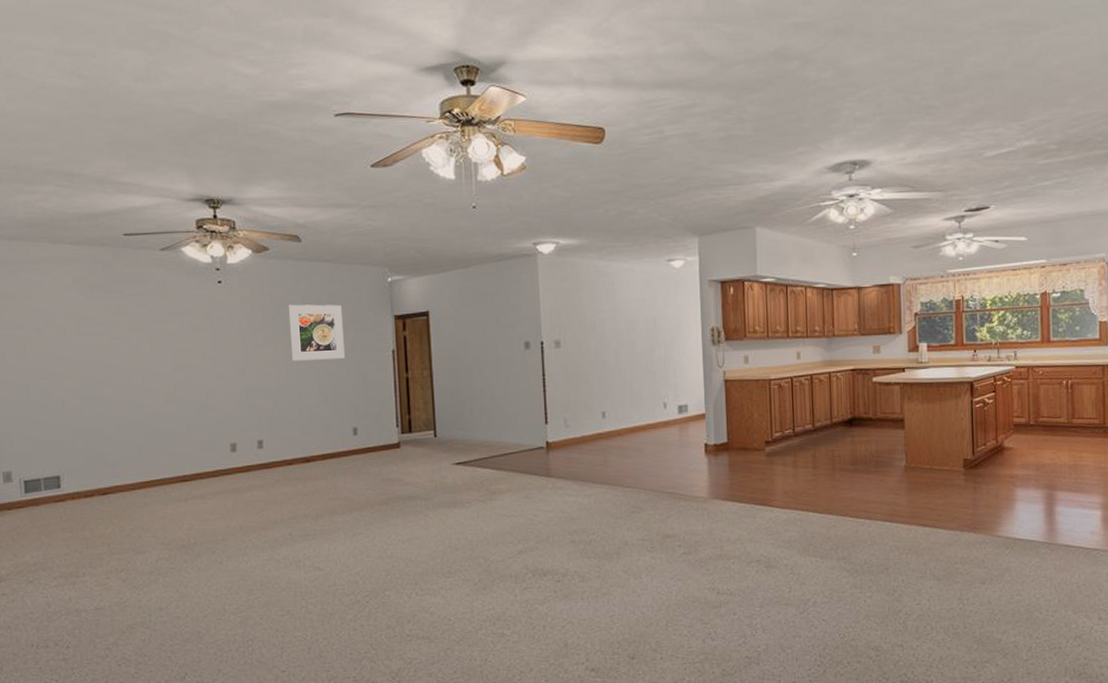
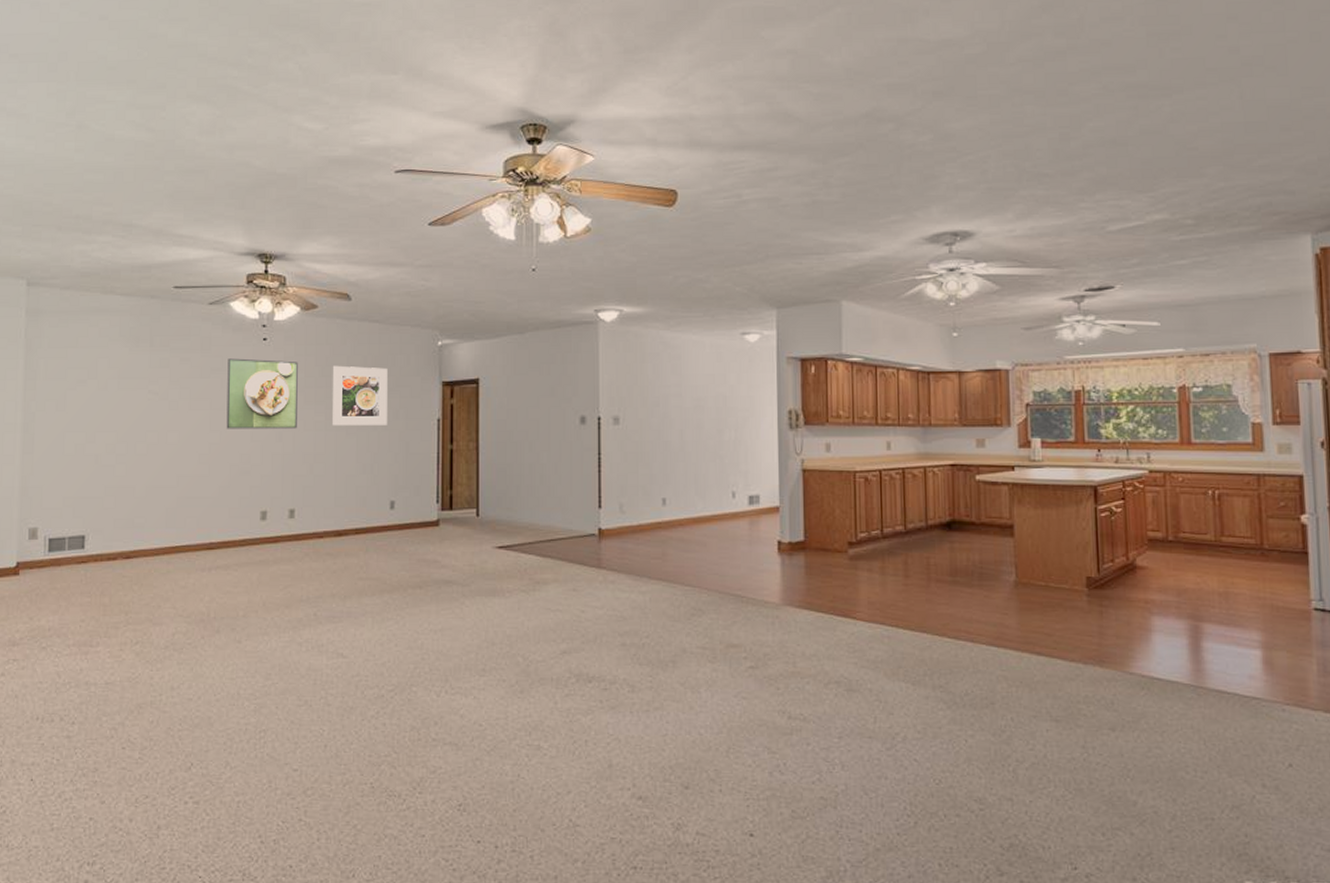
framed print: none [184,301,258,369] -> present [226,358,298,429]

